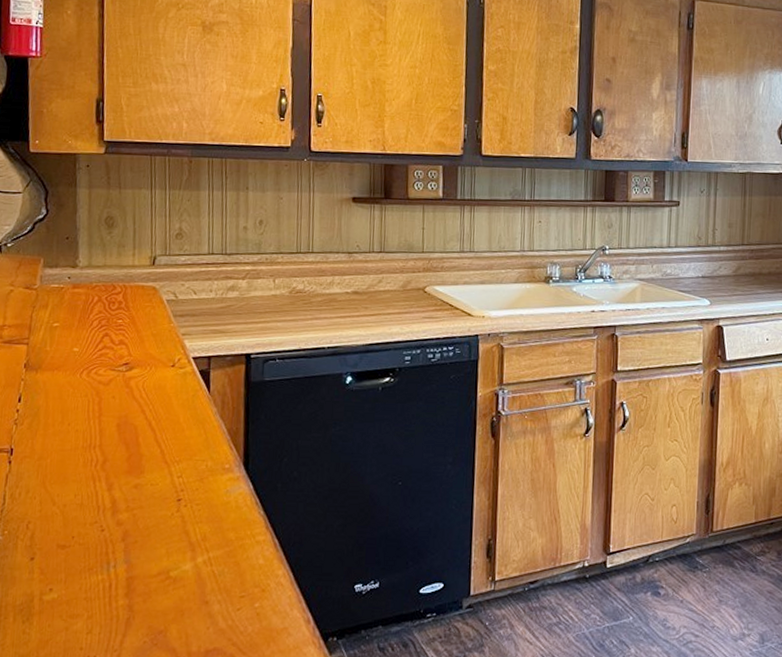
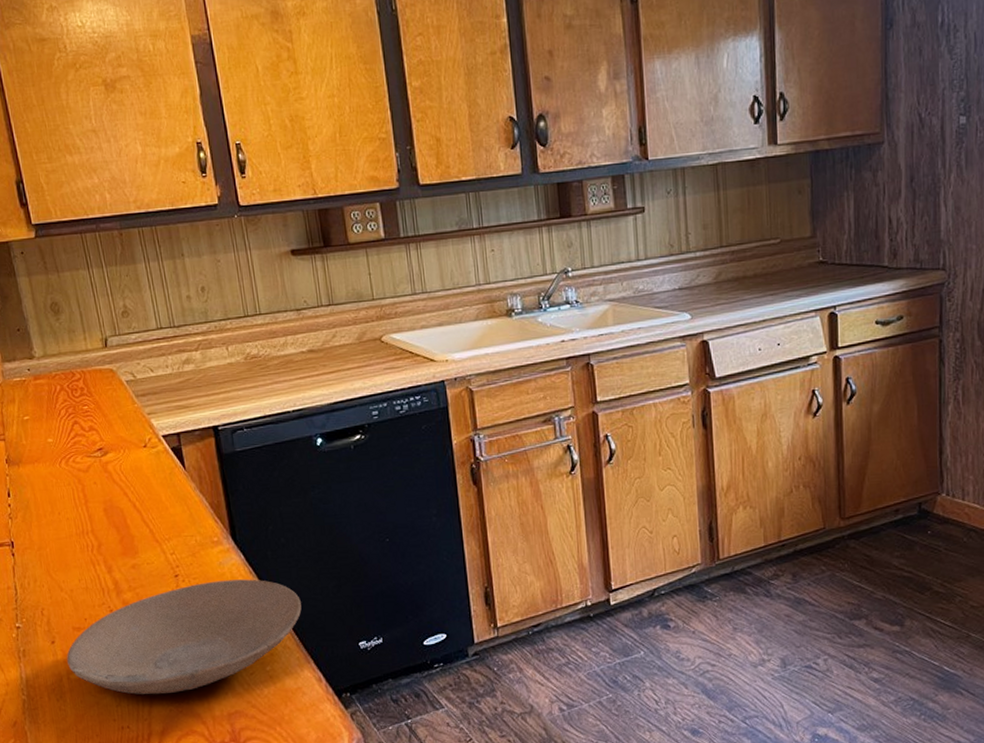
plate: none [43,509,303,625] -> present [66,579,302,695]

